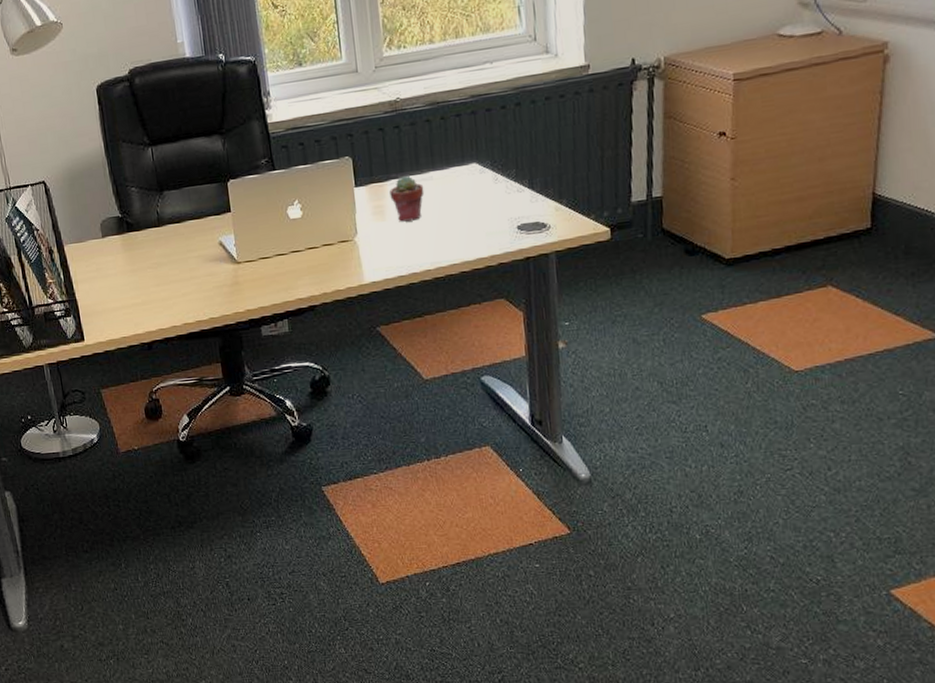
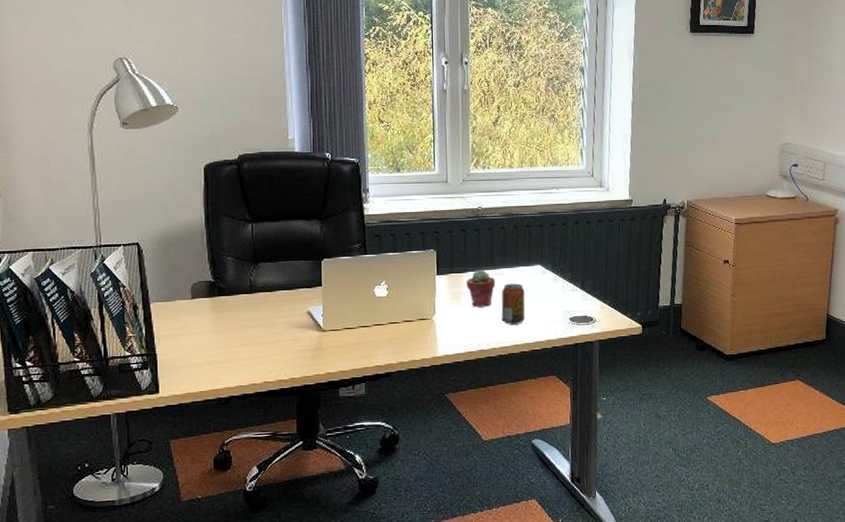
beverage can: none [432,188,462,240] -> present [501,283,525,325]

